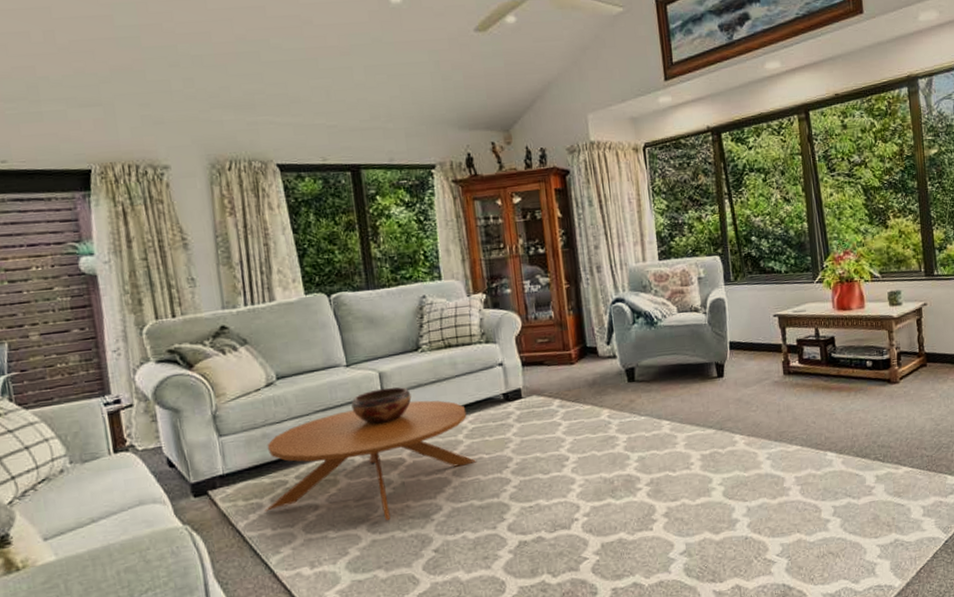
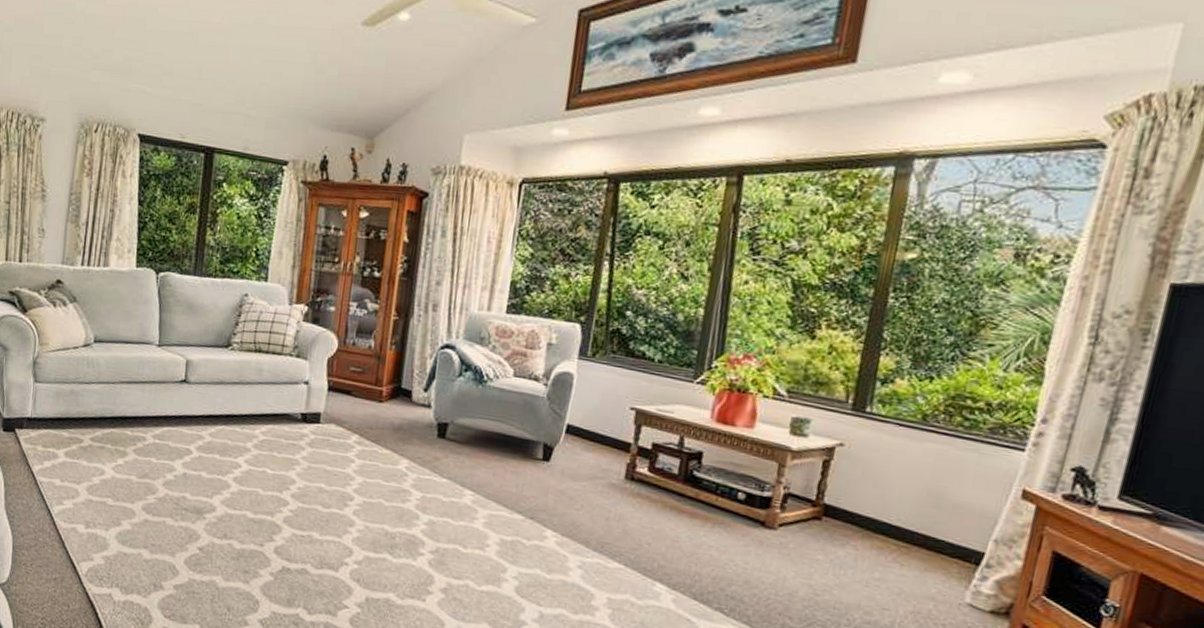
coffee table: present [264,400,477,521] -> none [58,388,261,506]
decorative bowl: present [351,387,412,424] -> none [154,375,212,411]

